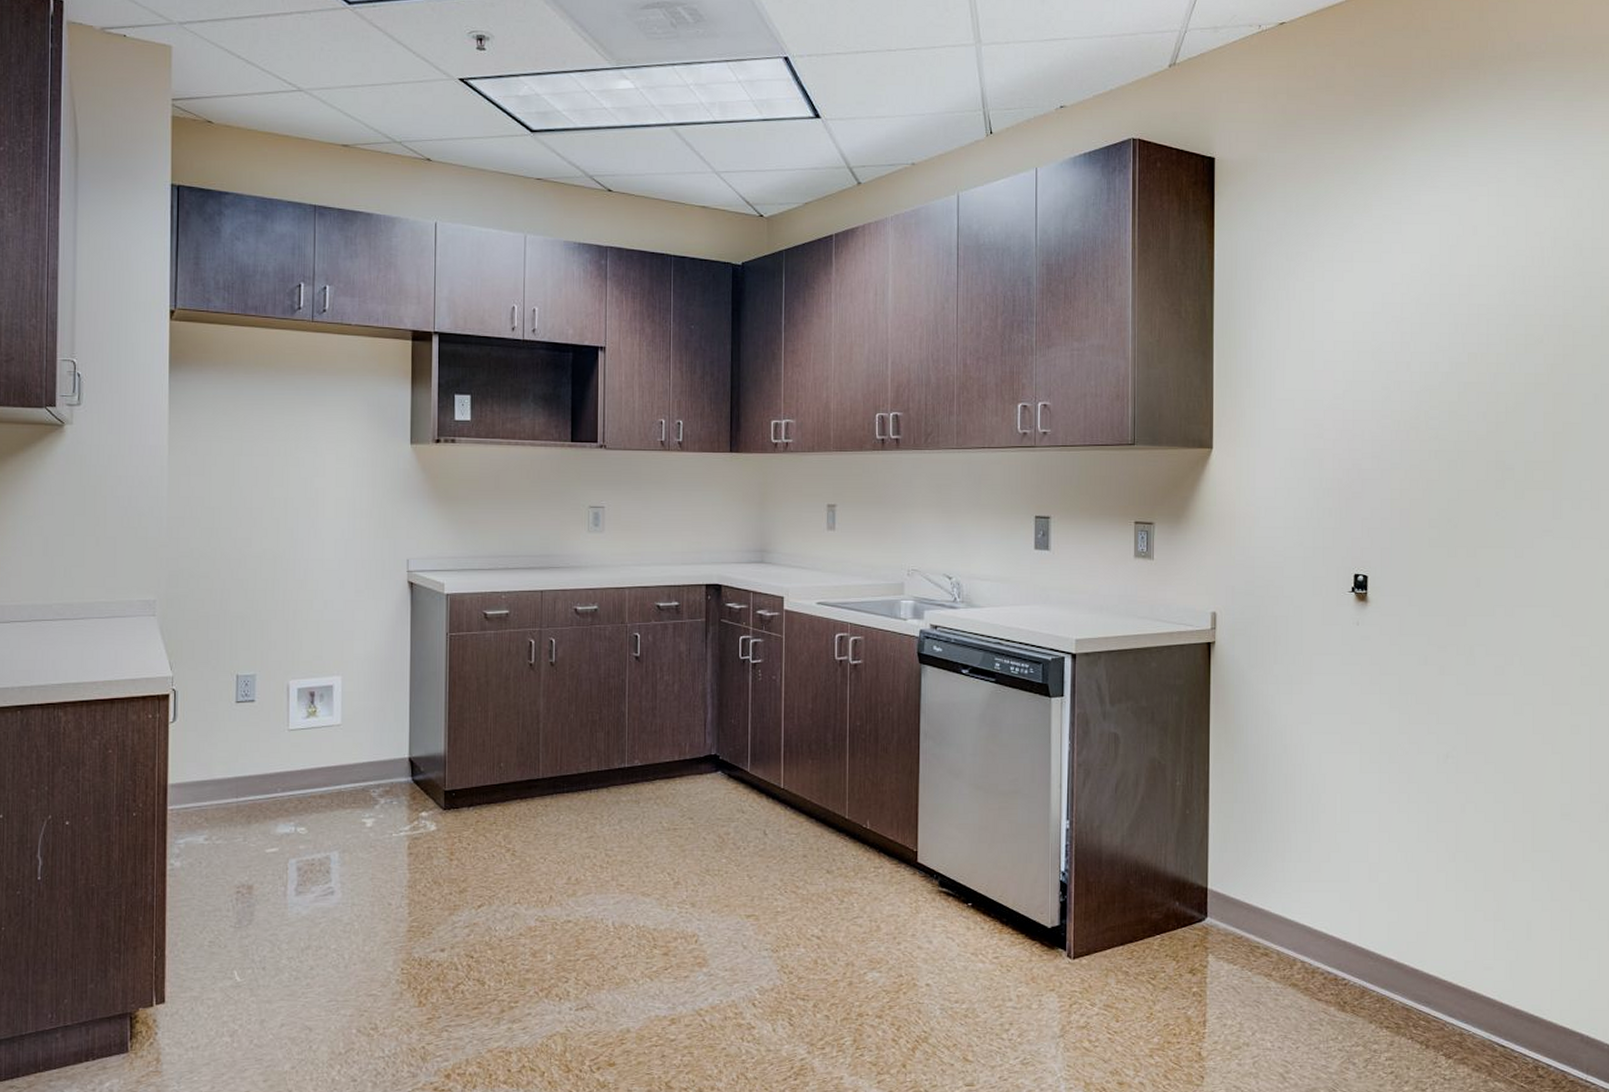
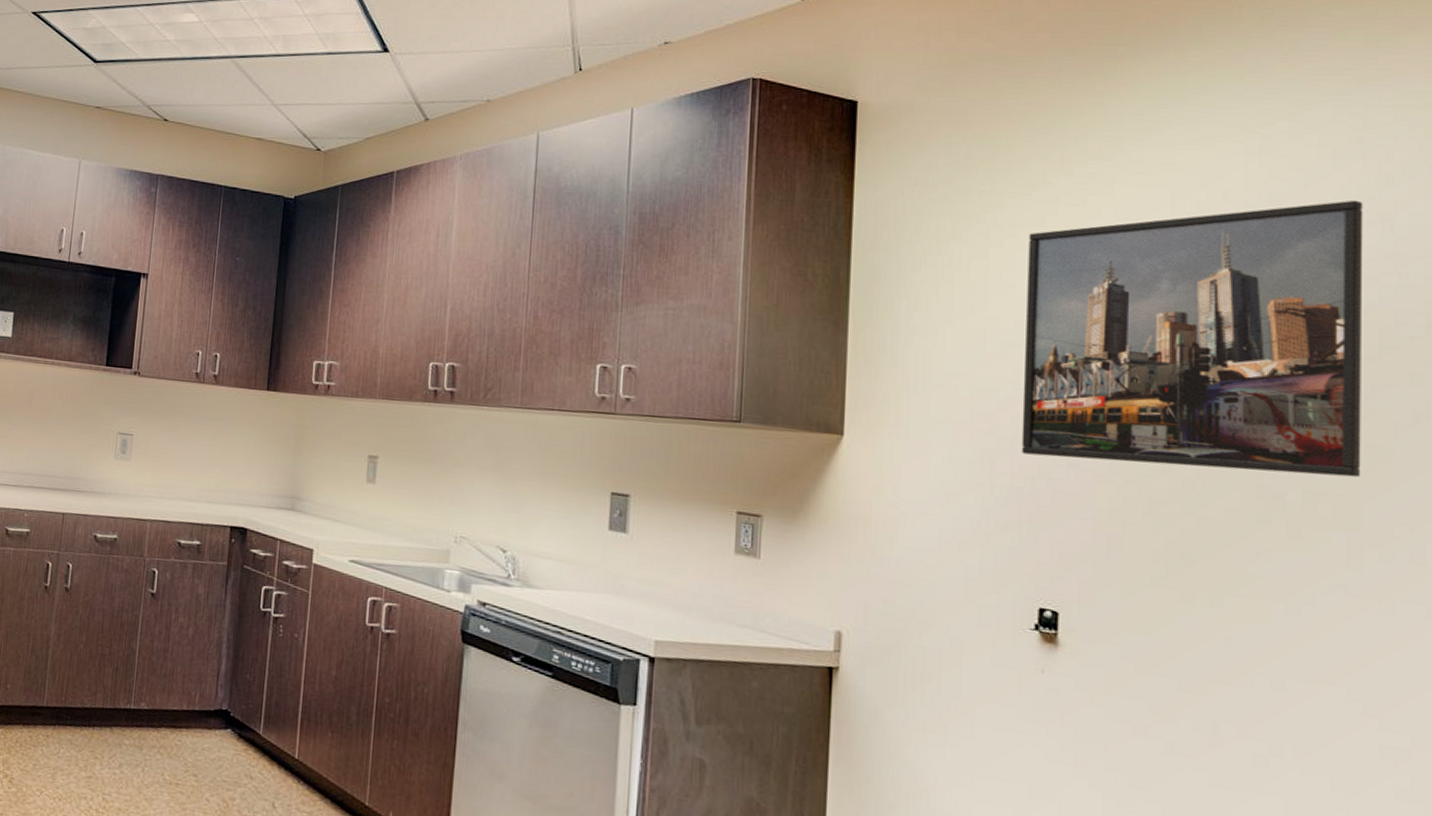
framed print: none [1340,230,1563,452] -> present [1021,200,1363,478]

